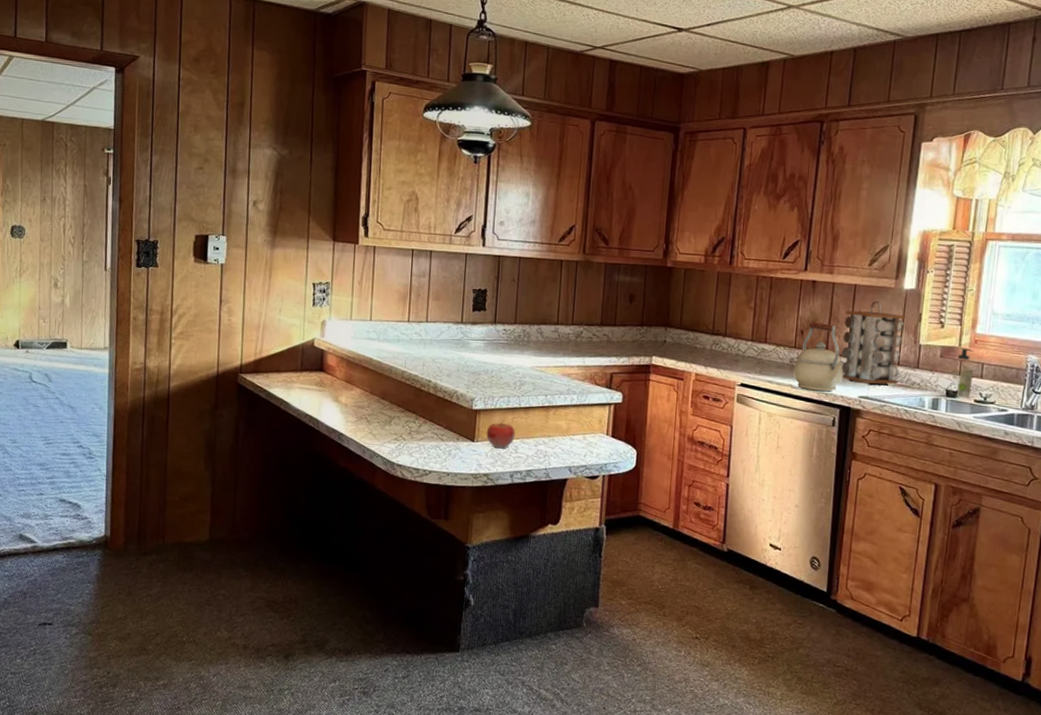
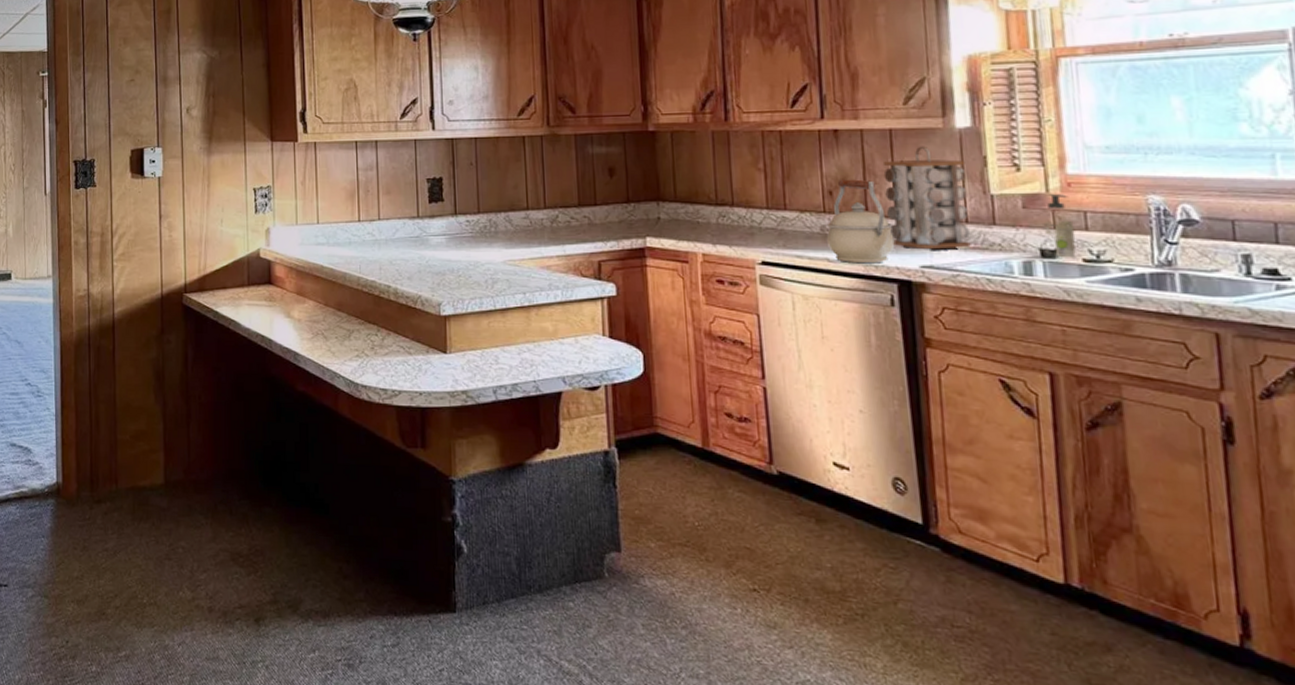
fruit: present [486,420,515,448] -> none [459,326,494,359]

